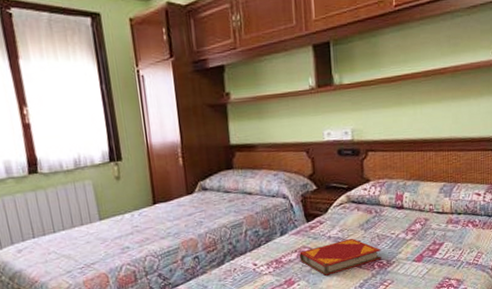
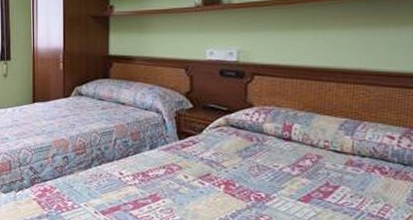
hardback book: present [299,238,381,276] -> none [168,163,260,198]

